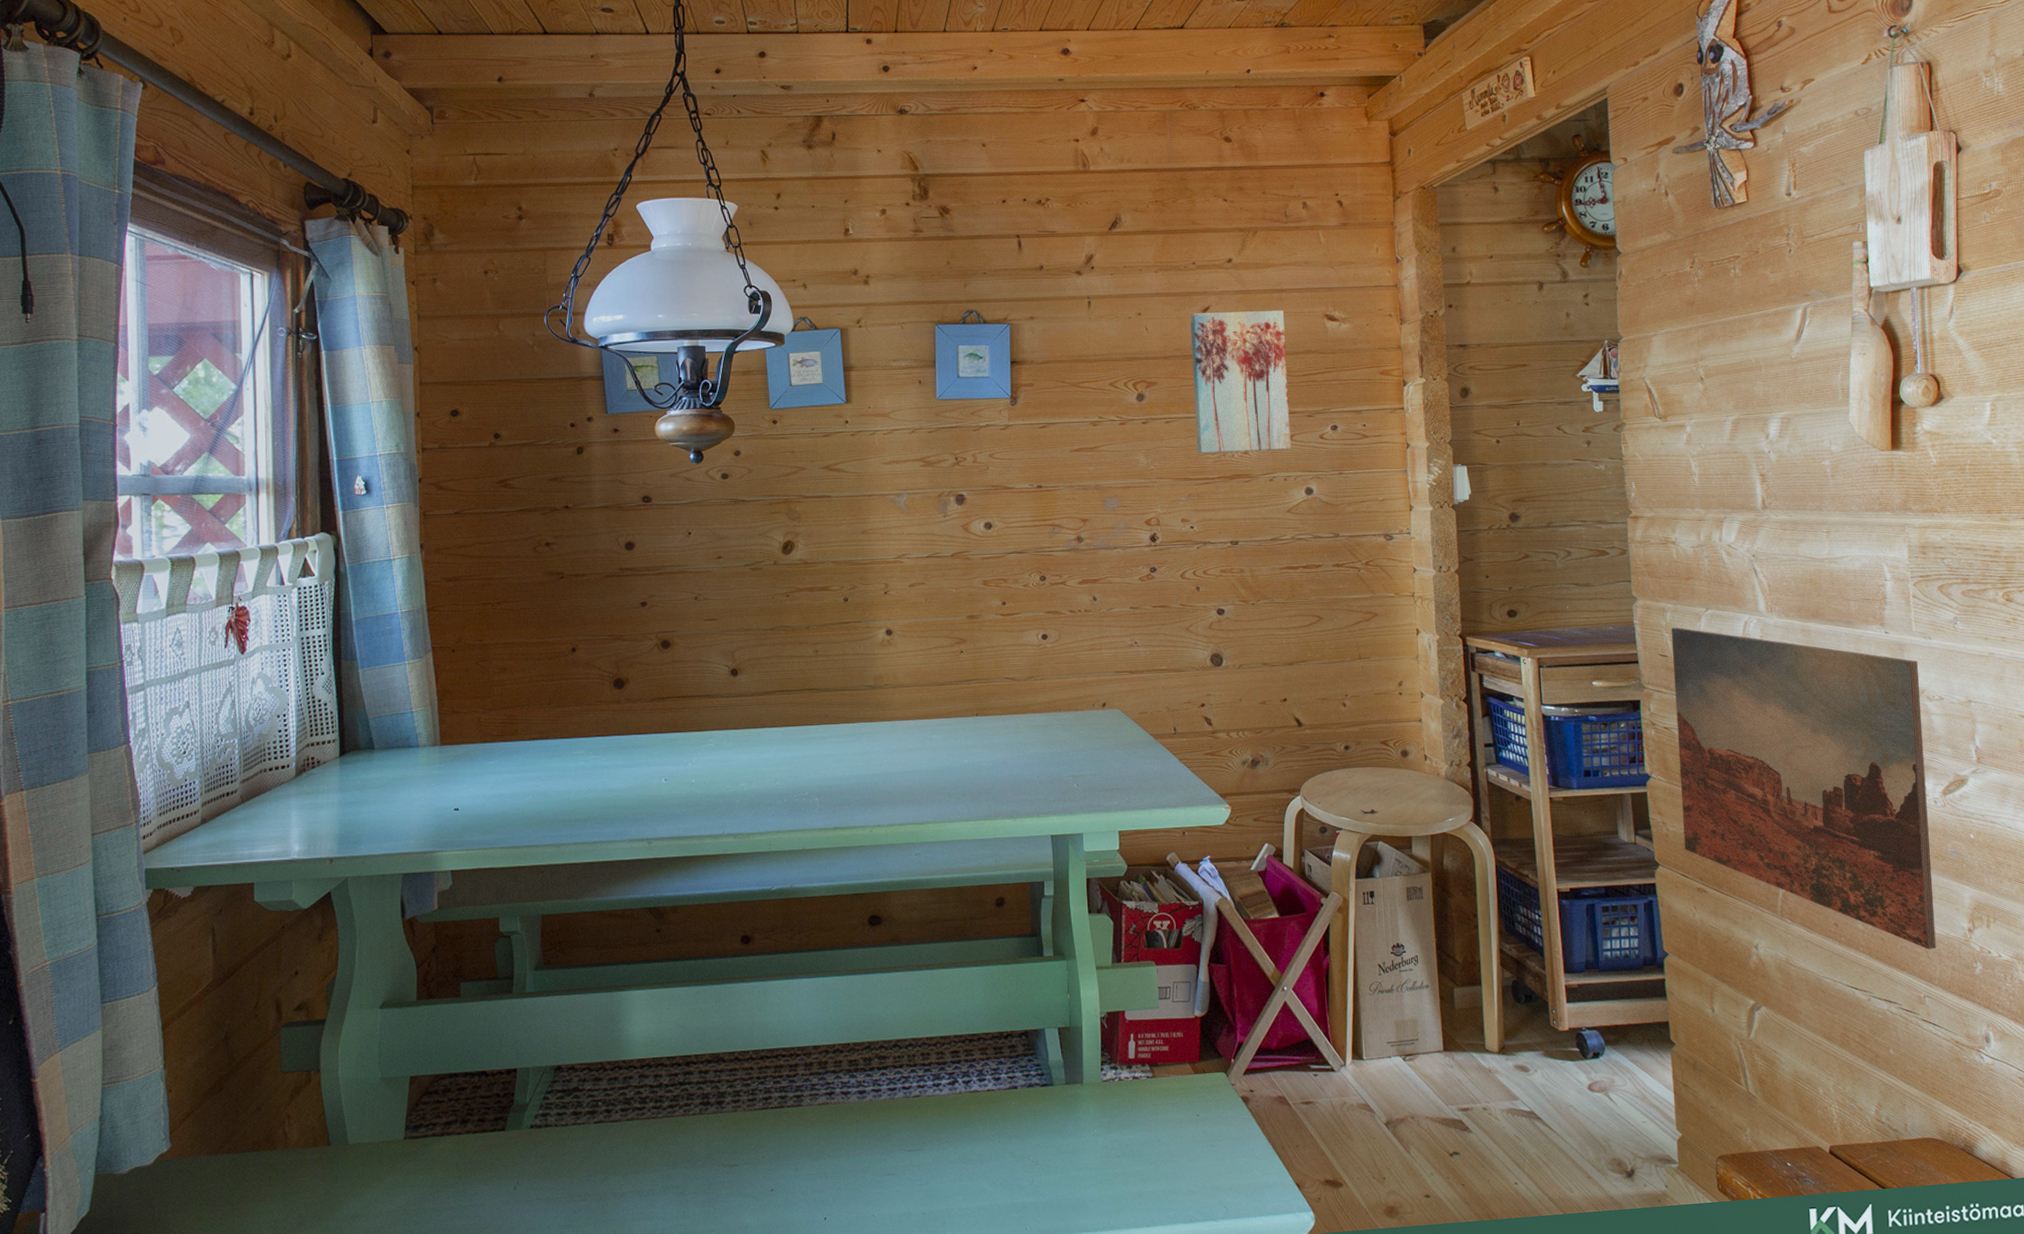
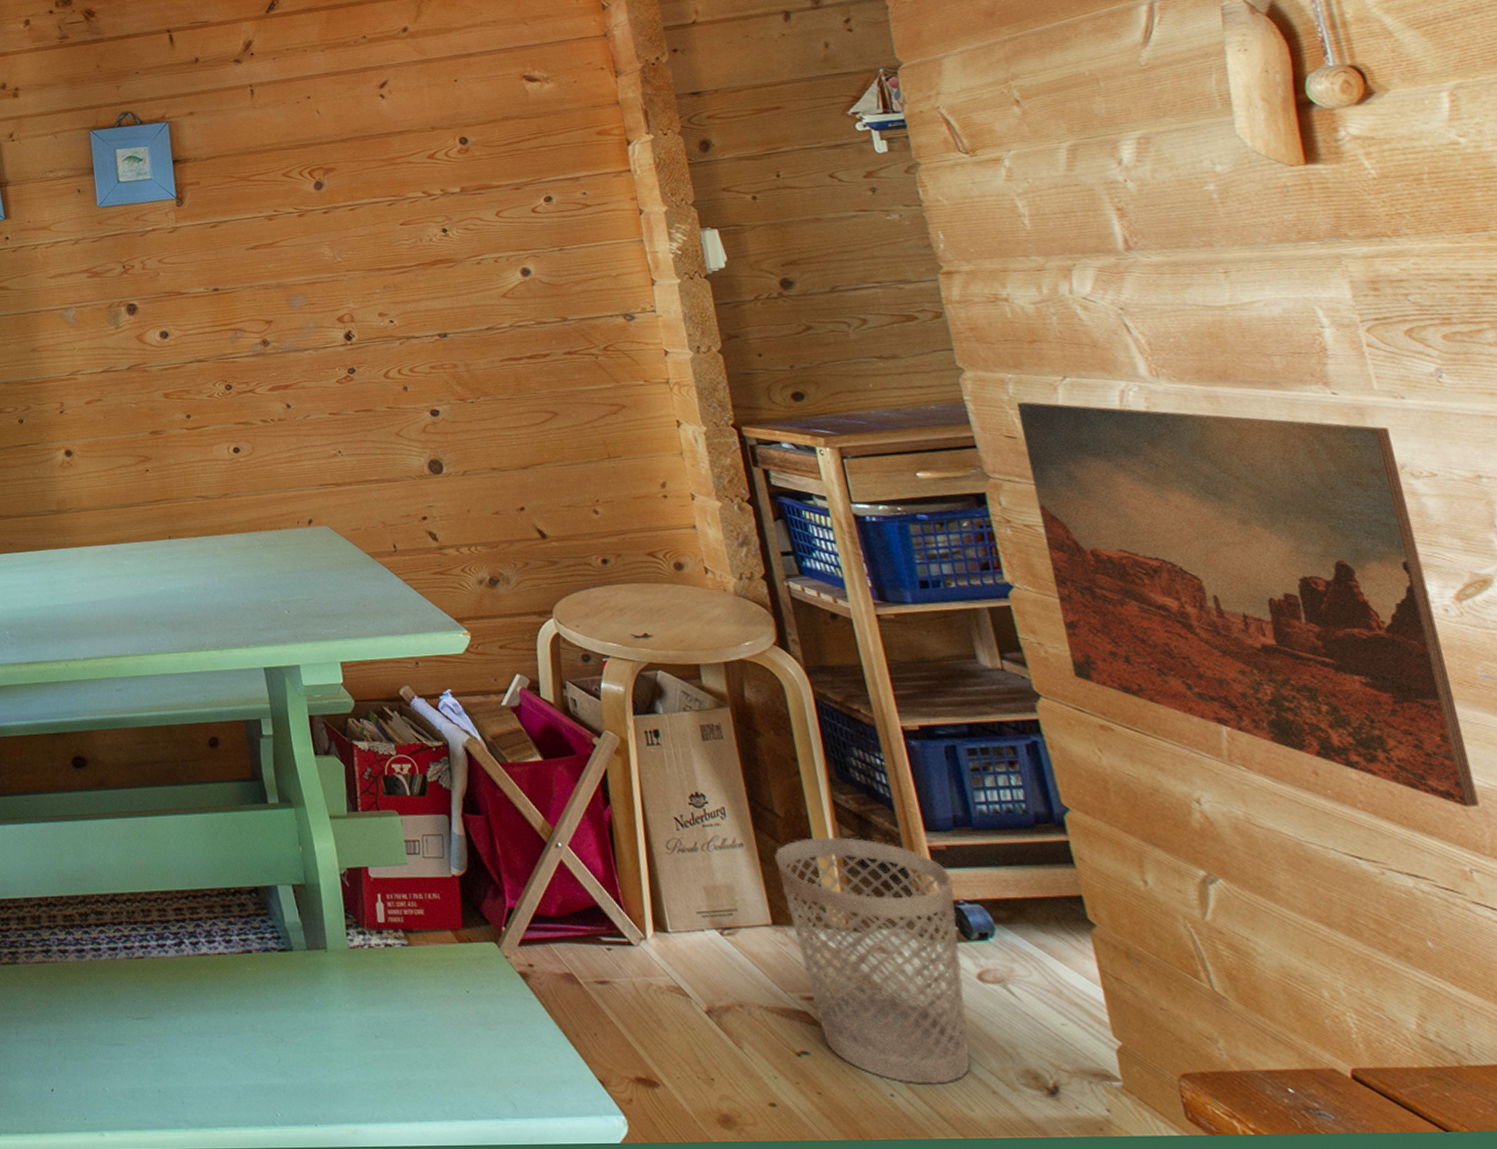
wall art: present [1189,310,1291,454] -> none [365,76,499,241]
wastebasket: none [1451,979,1580,1174] -> present [774,837,970,1085]

